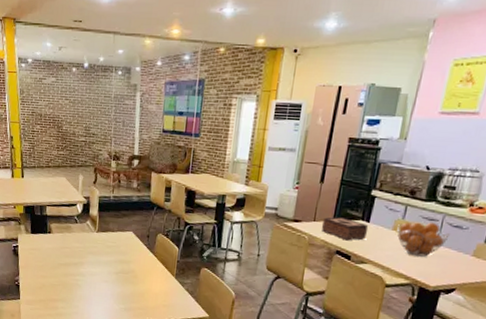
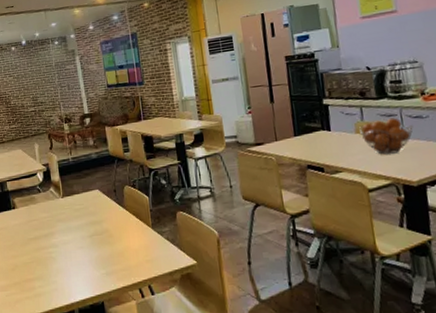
tissue box: present [321,217,369,241] -> none [284,131,333,154]

